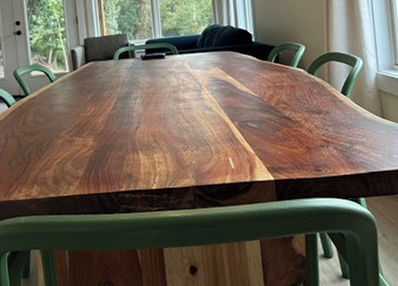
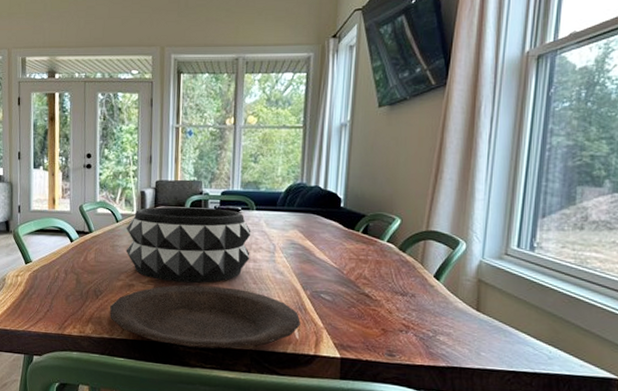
plate: none [53,129,234,194] -> present [110,284,301,349]
decorative bowl: none [61,57,180,133] -> present [126,206,251,284]

